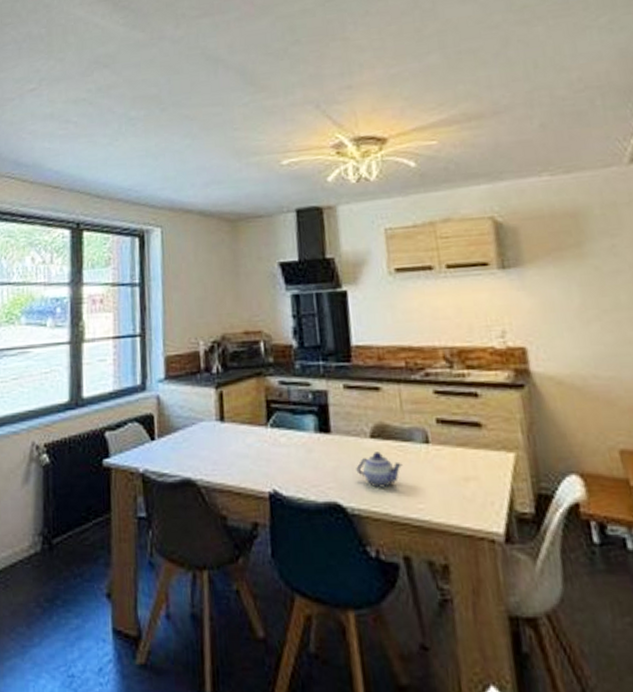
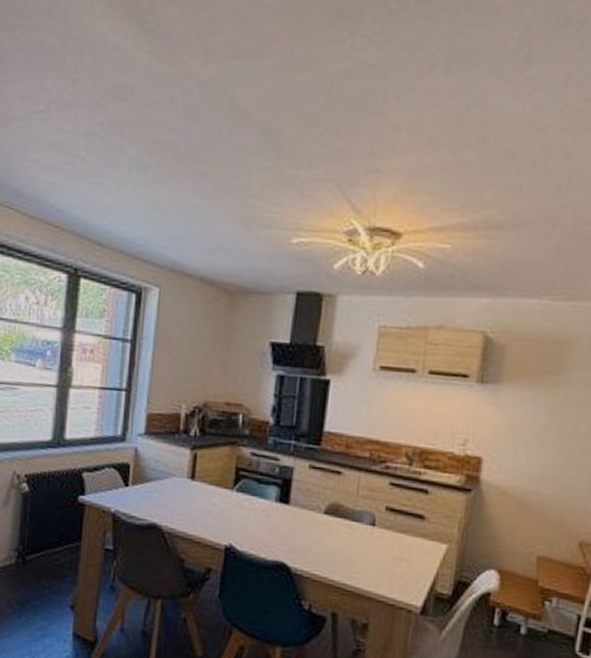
teapot: present [356,452,403,488] -> none [306,526,348,557]

